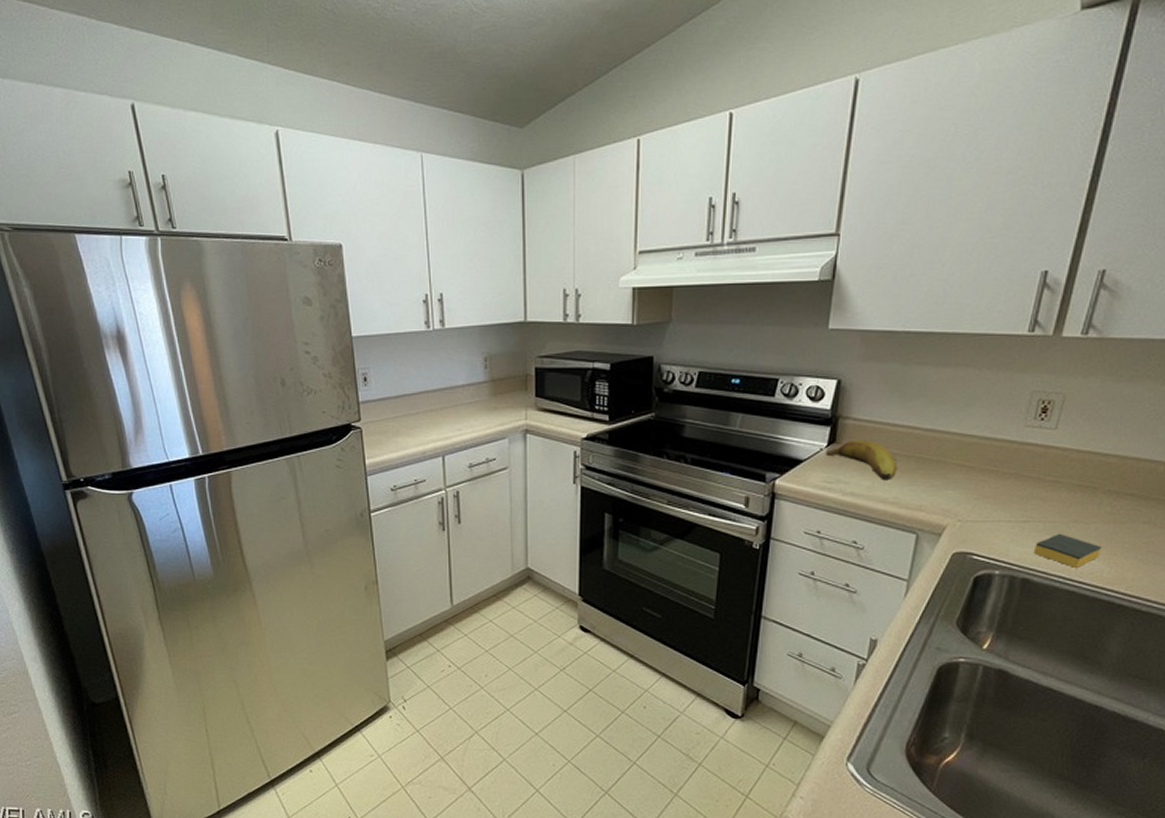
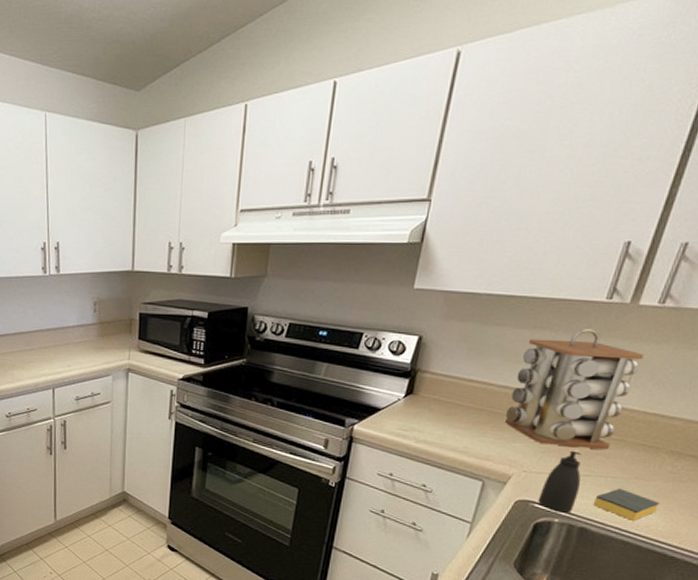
fruit: present [826,441,898,481] -> none [403,393,470,431]
spice rack: none [934,365,1072,492] -> present [504,329,644,449]
soap dispenser: none [976,495,1018,564] -> present [538,450,582,513]

